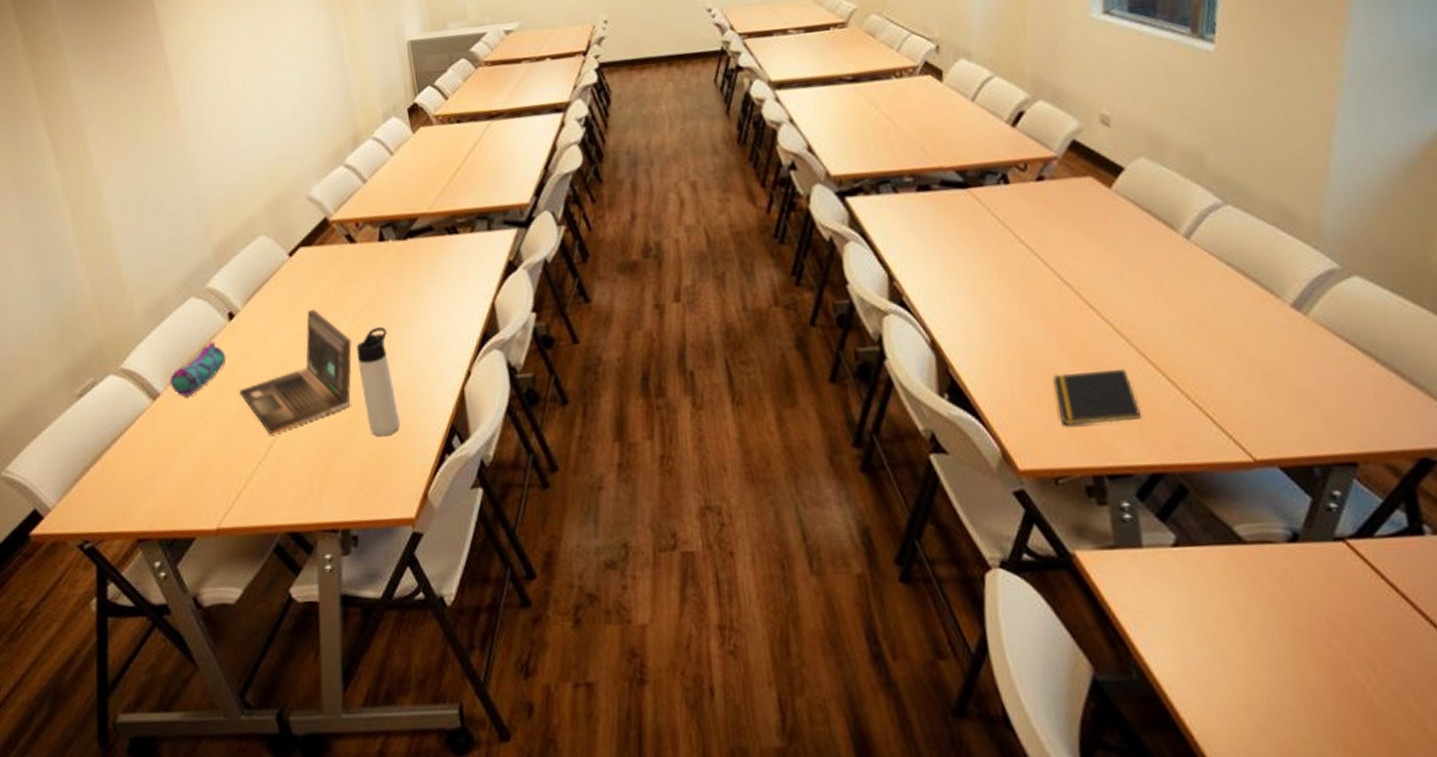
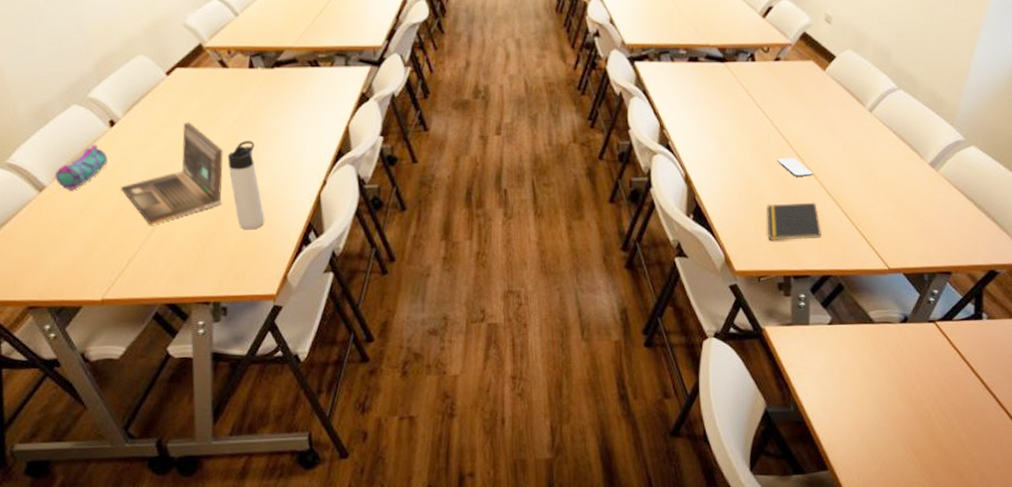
smartphone: none [1058,308,1116,334] -> present [776,158,814,177]

